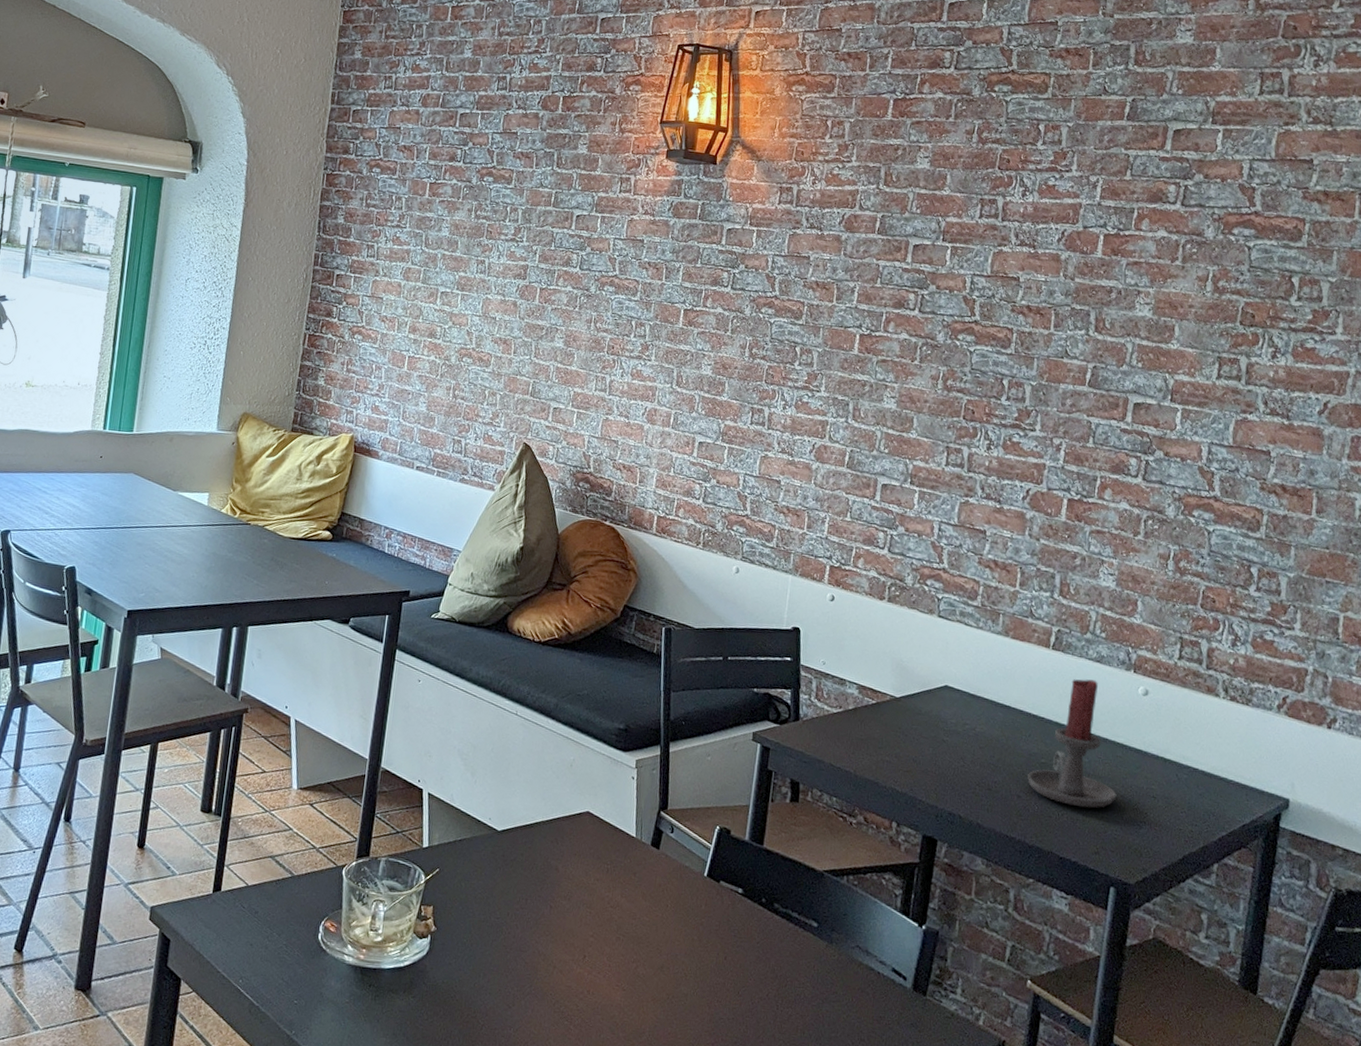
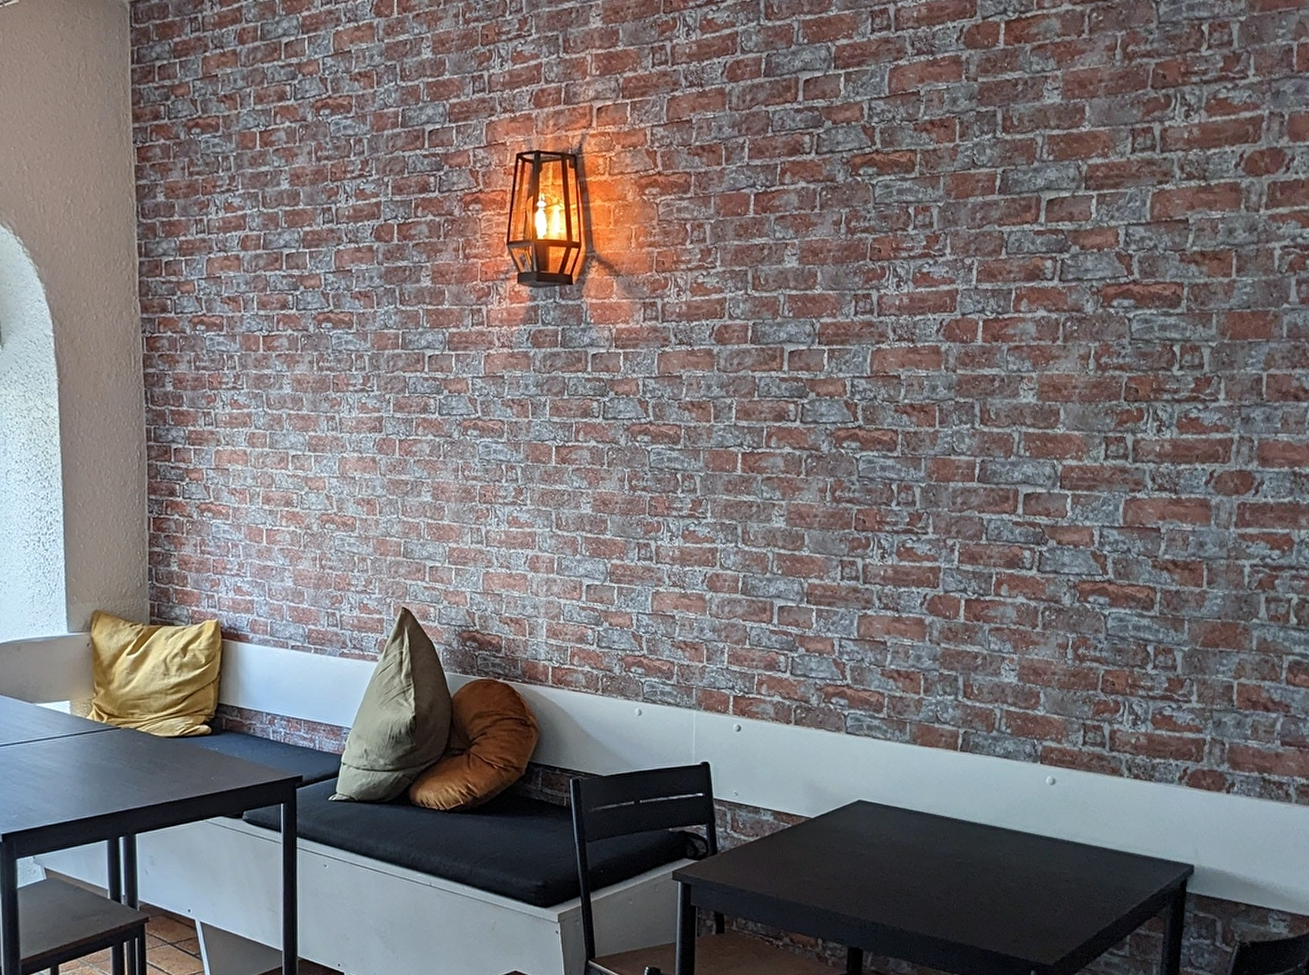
candle holder: present [1027,679,1117,808] -> none [945,776,1031,900]

